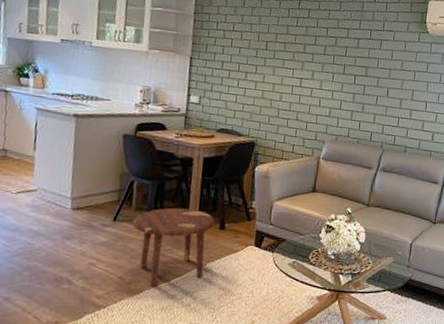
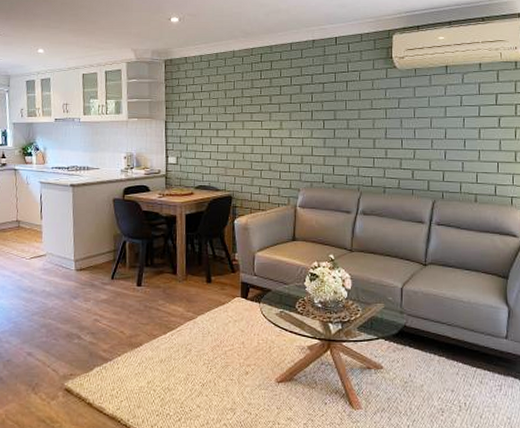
side table: present [132,207,216,287] -> none [128,263,202,340]

